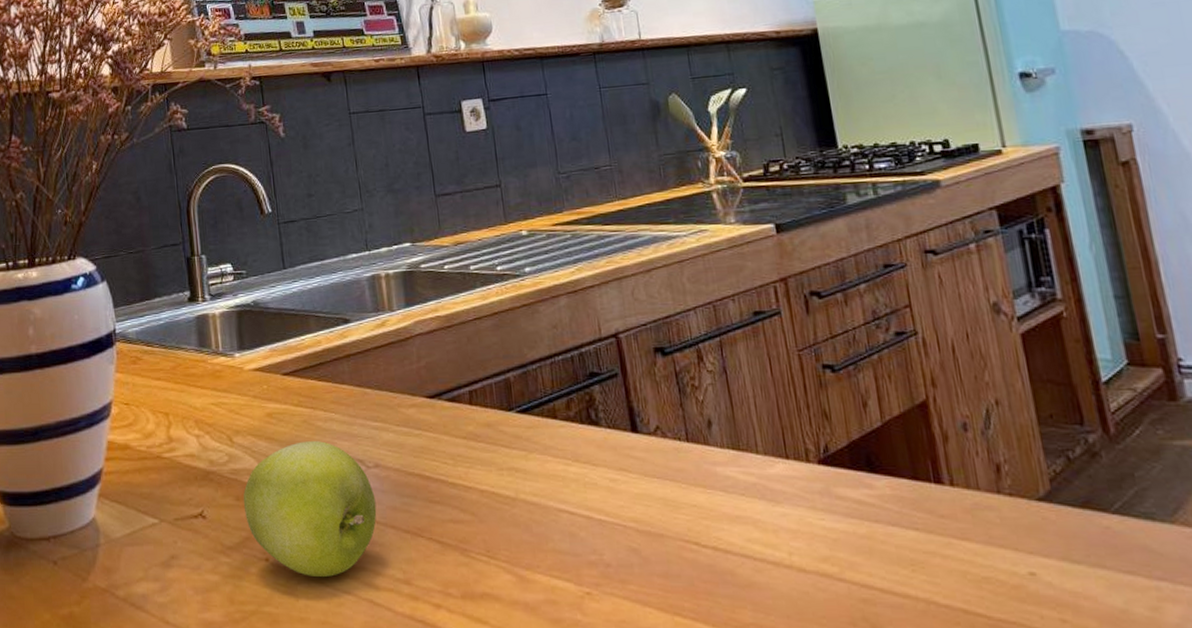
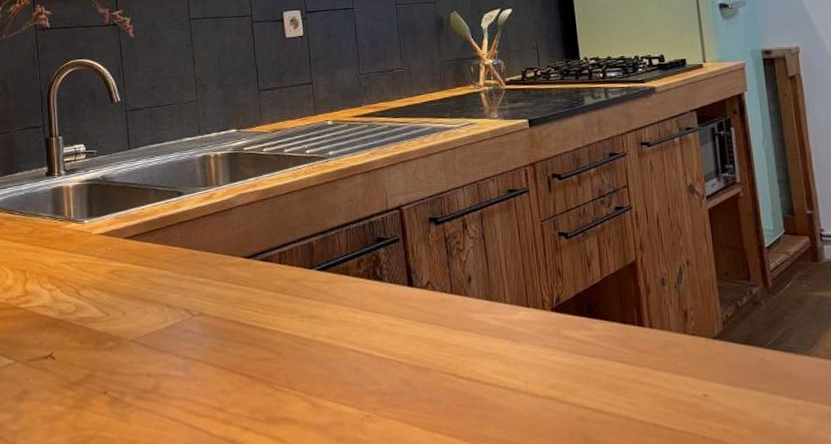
apple: present [243,441,377,577] -> none [87,294,199,406]

